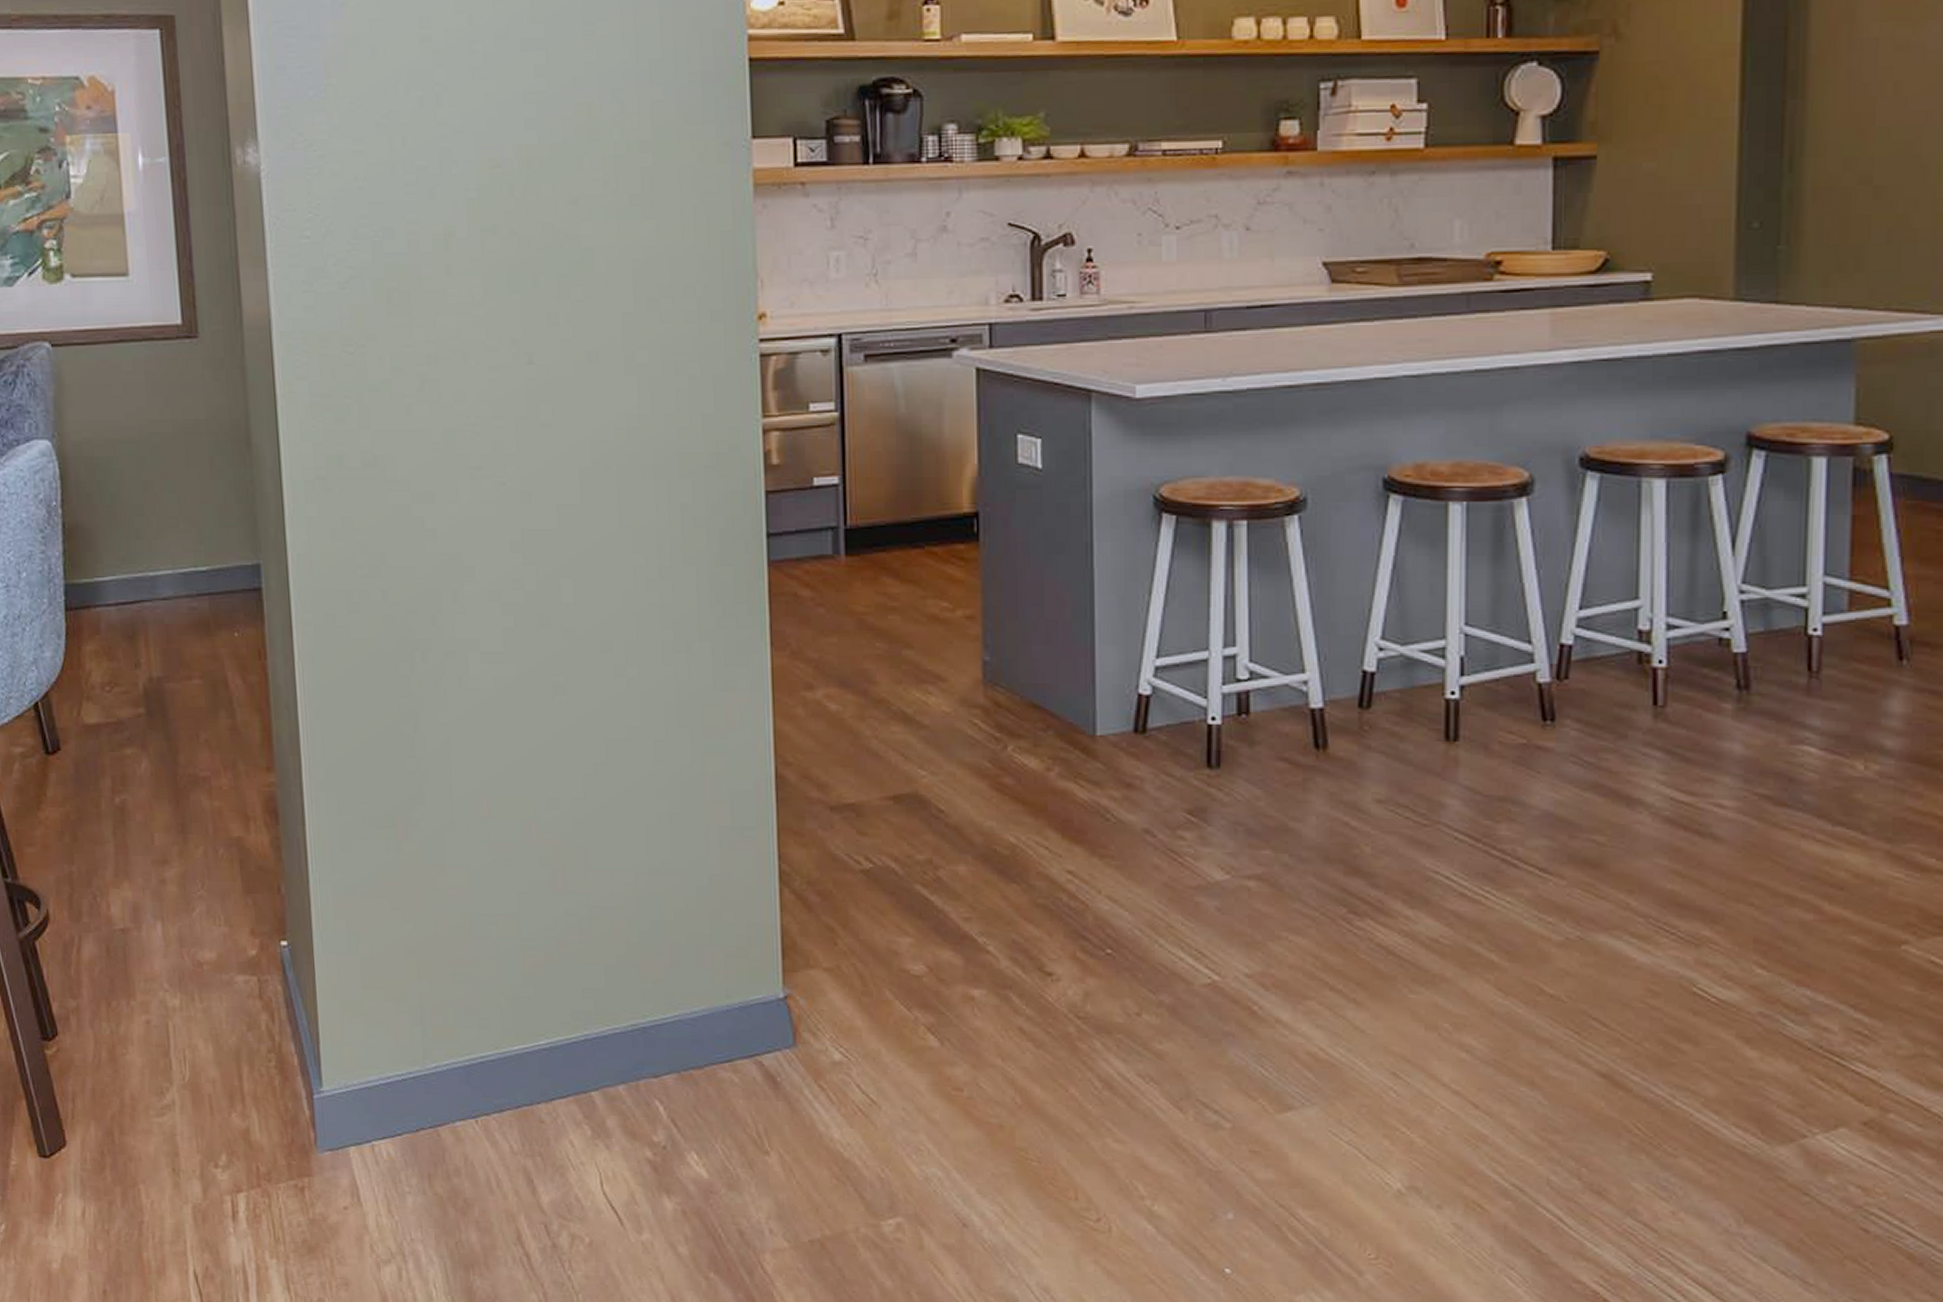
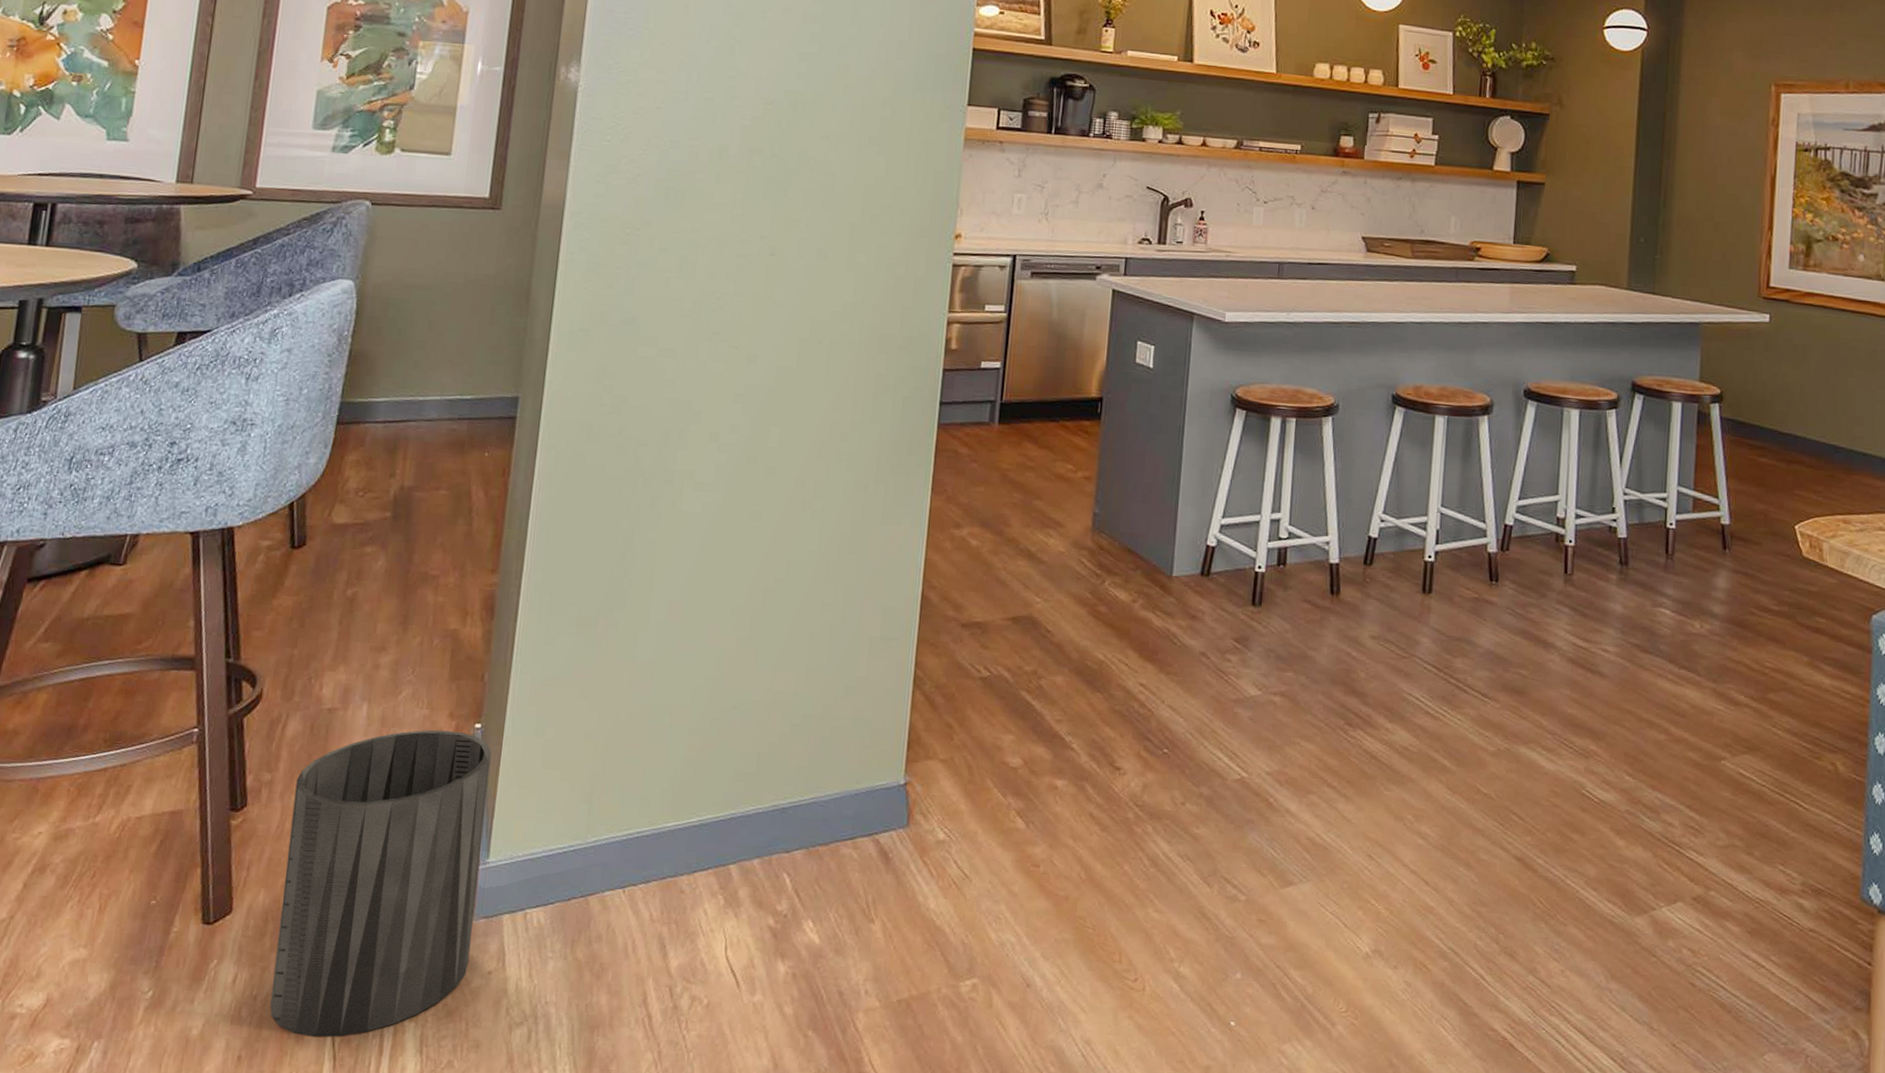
trash can: none [103,949,322,1273] -> present [270,729,492,1038]

